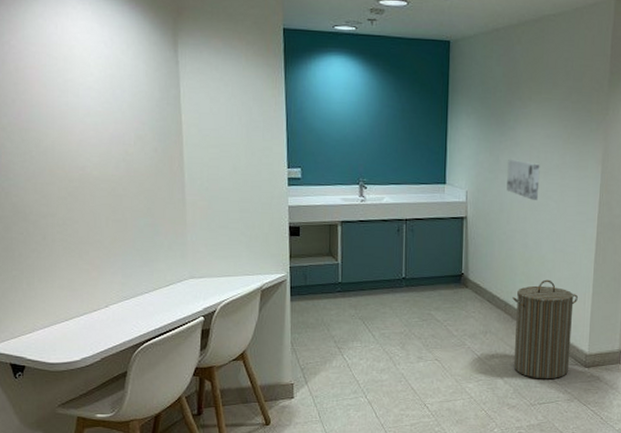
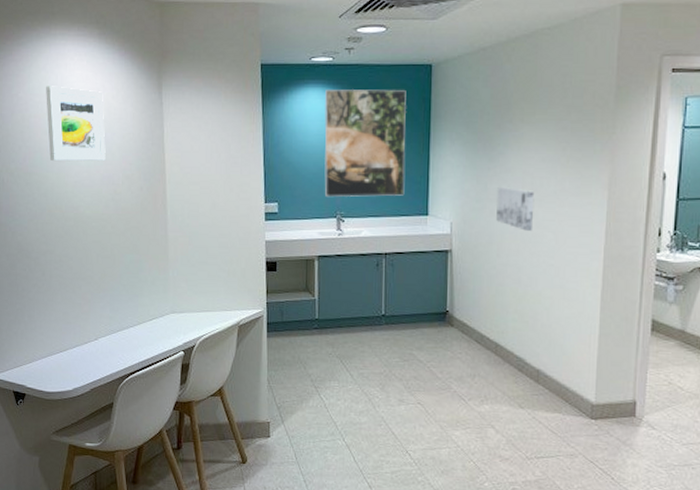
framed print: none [44,35,115,119] -> present [46,86,106,162]
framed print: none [347,59,426,165] -> present [324,89,406,198]
laundry hamper: present [512,279,578,380] -> none [504,318,581,431]

